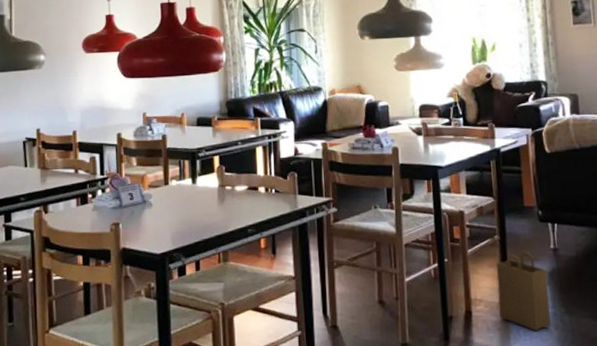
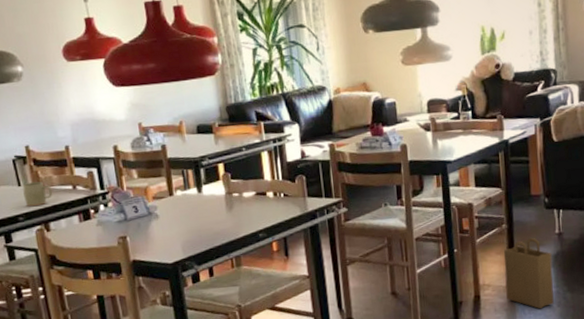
mug: none [28,164,56,188] -> present [22,181,53,207]

